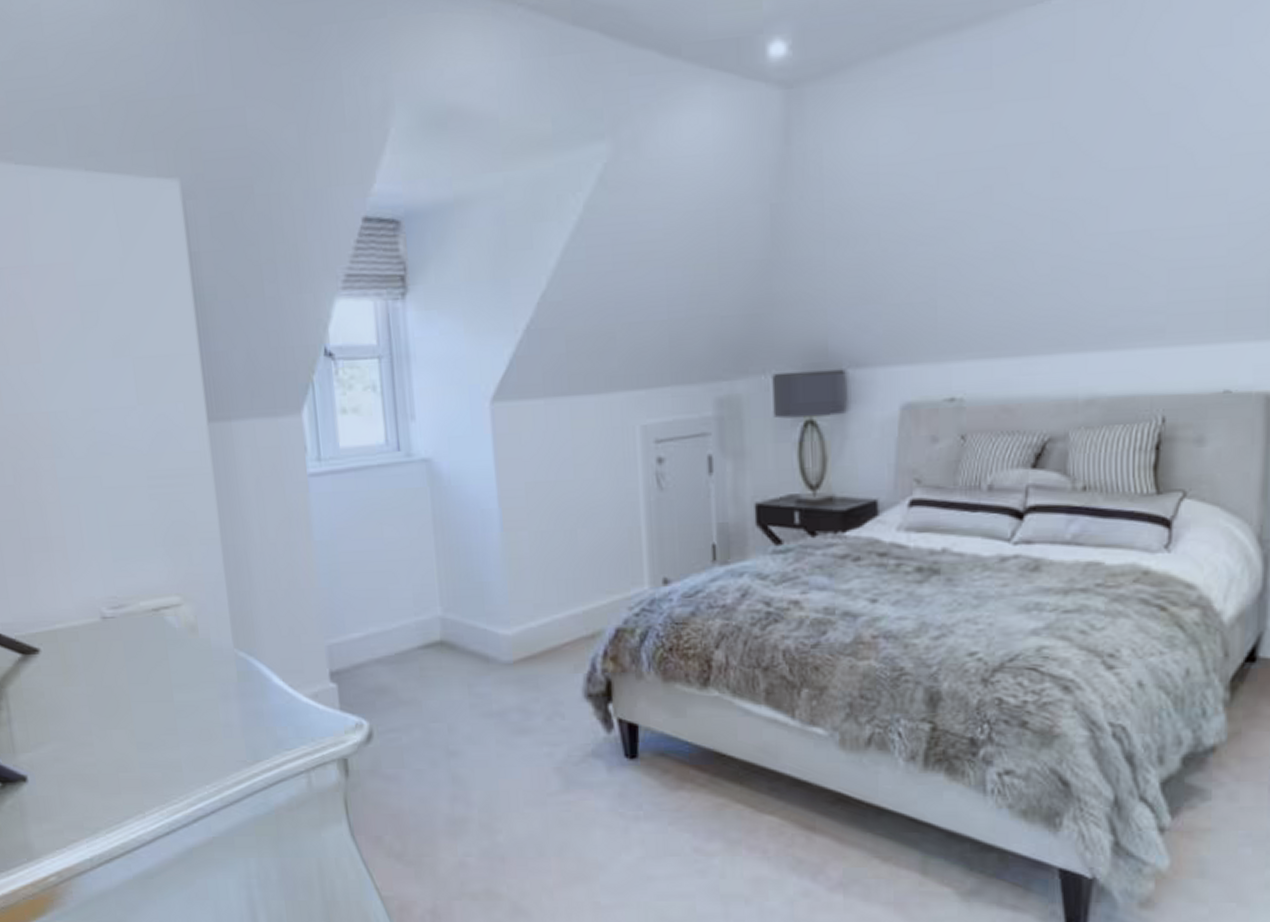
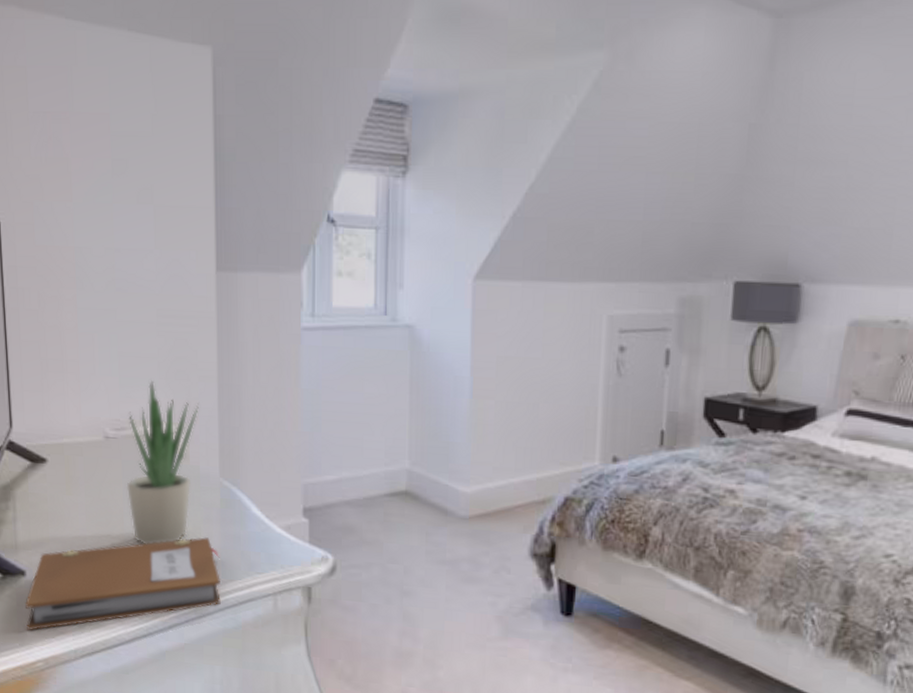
notebook: none [30,716,249,843] -> present [25,537,221,631]
potted plant: none [126,549,204,732] -> present [126,380,199,545]

